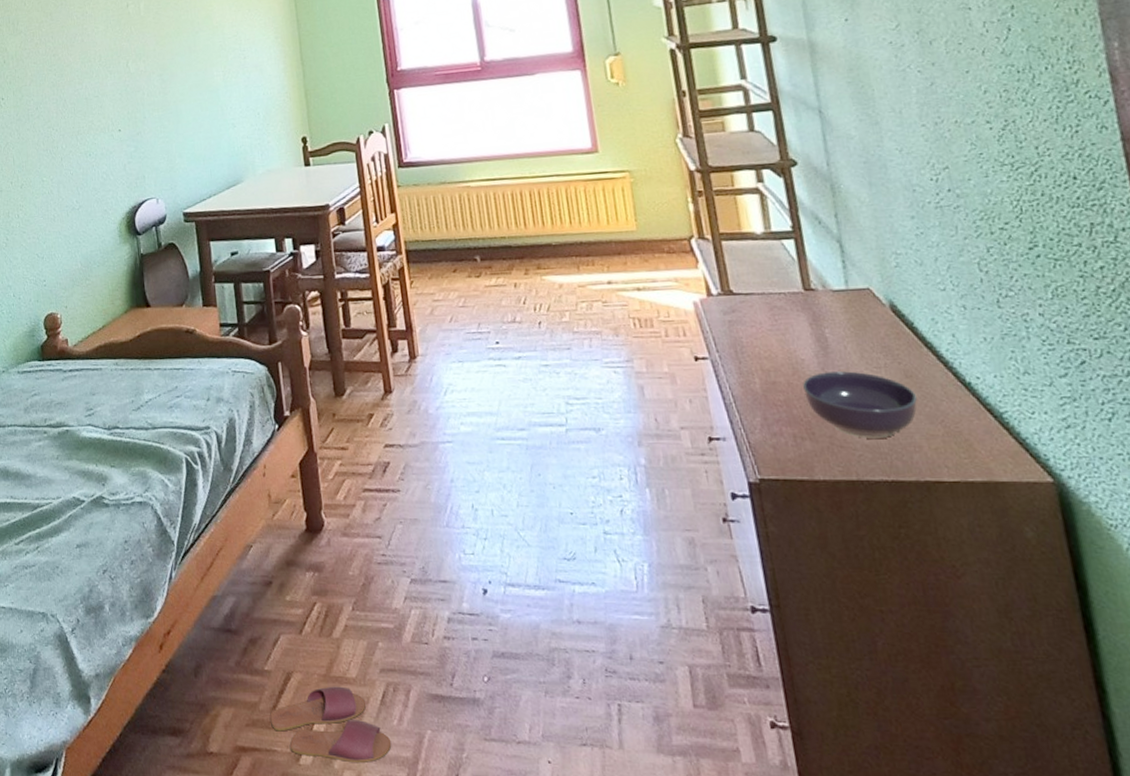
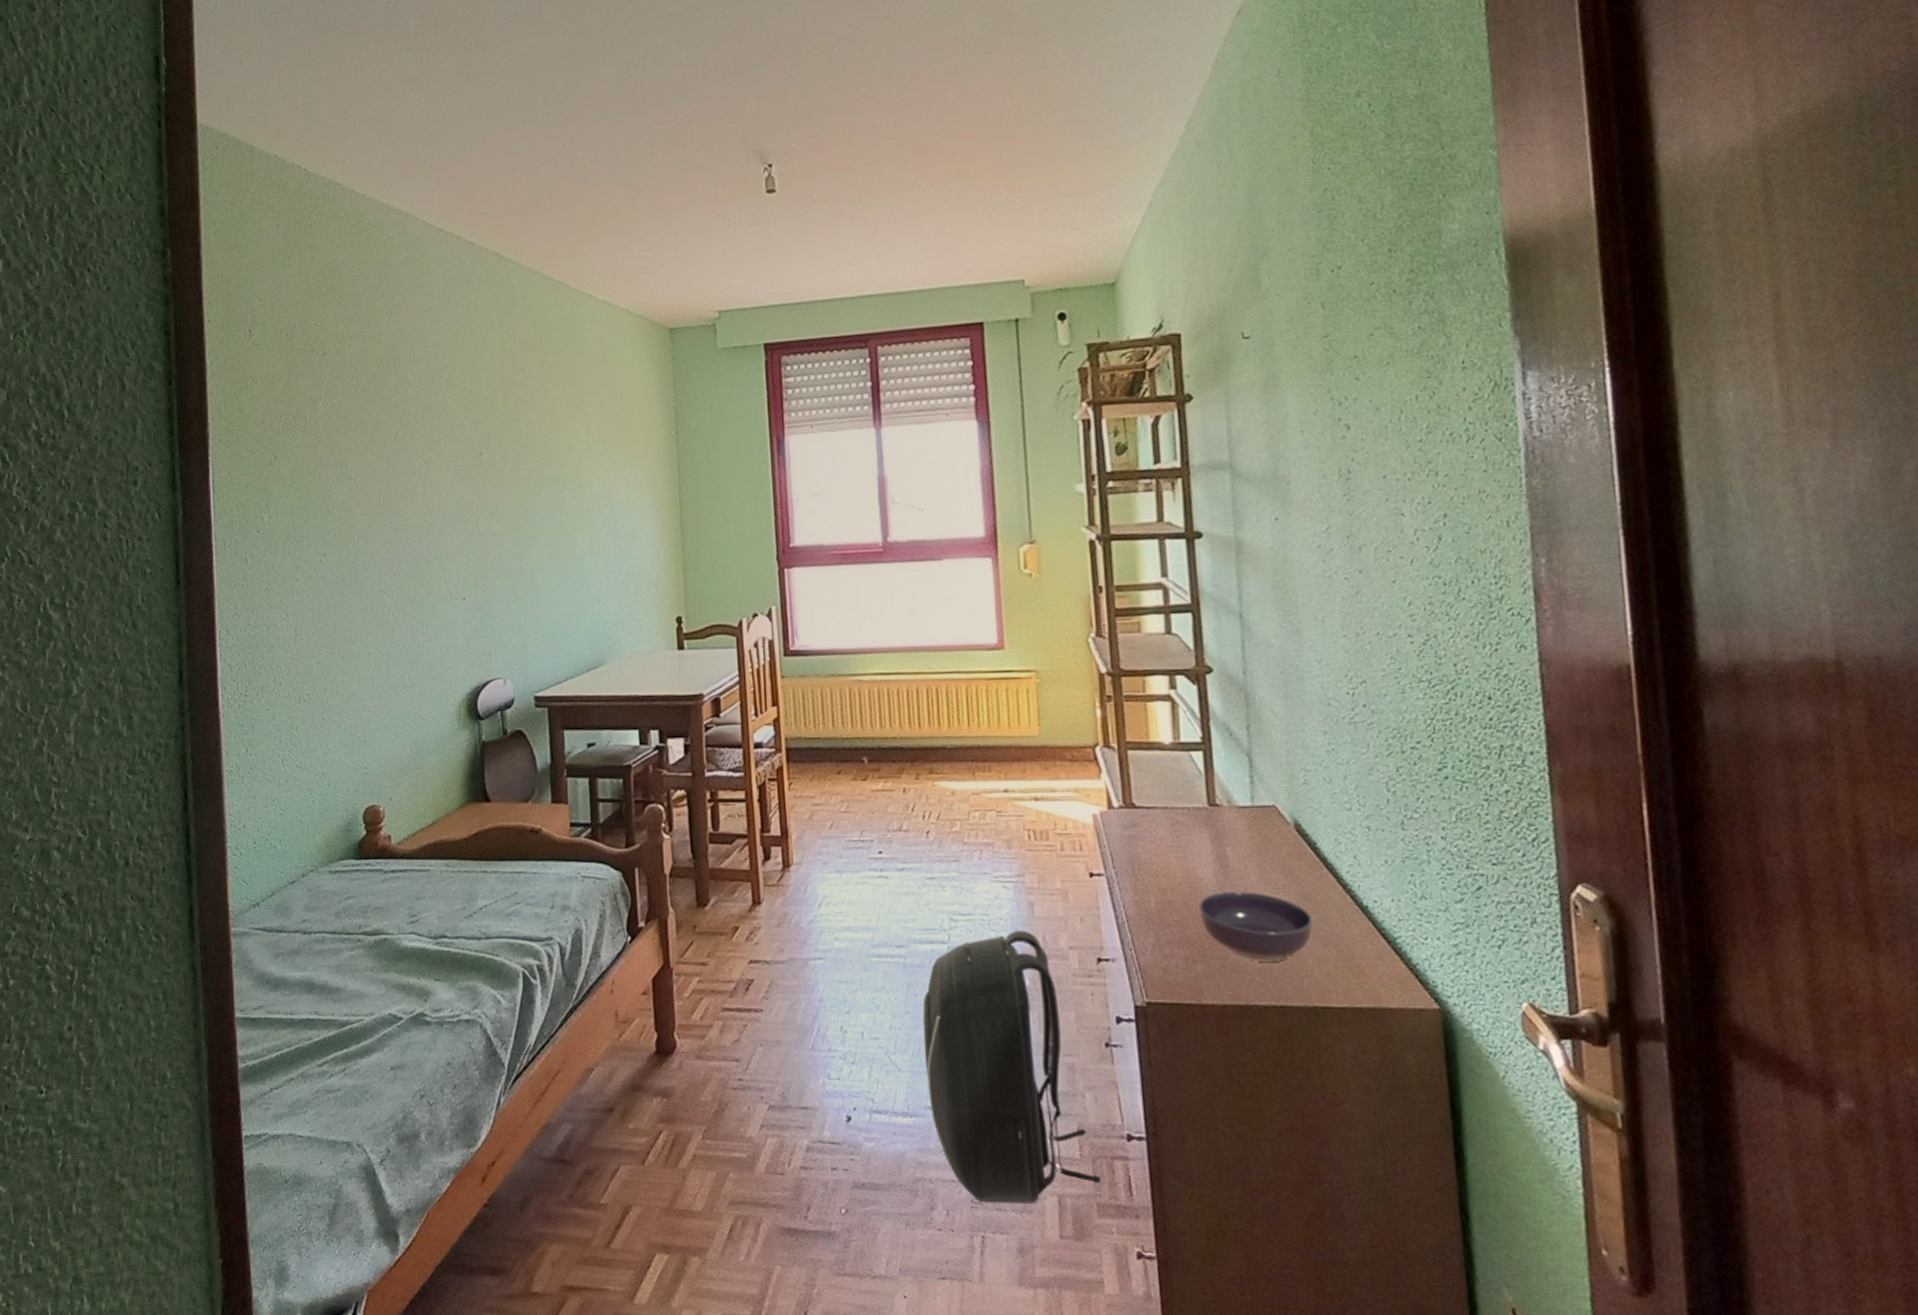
slippers: present [270,686,392,763] -> none [604,1220,737,1301]
backpack: none [546,412,729,672] -> present [922,930,1101,1202]

